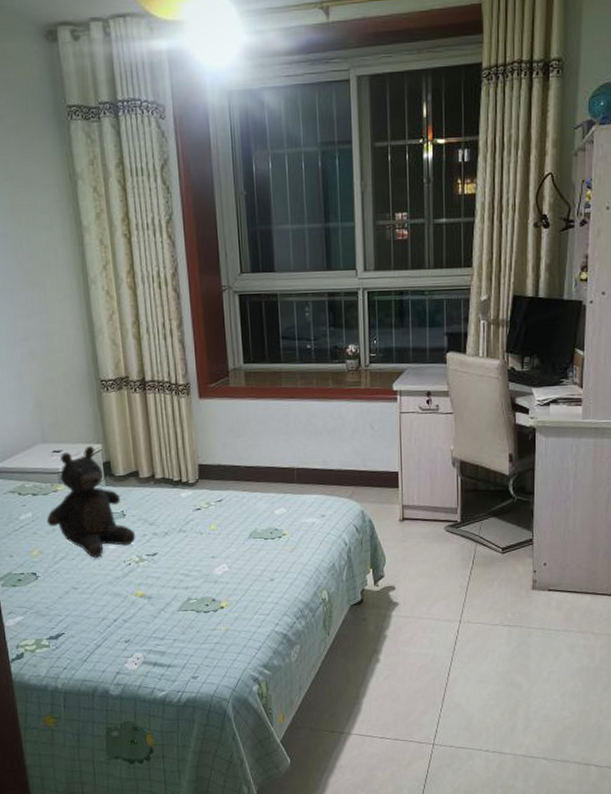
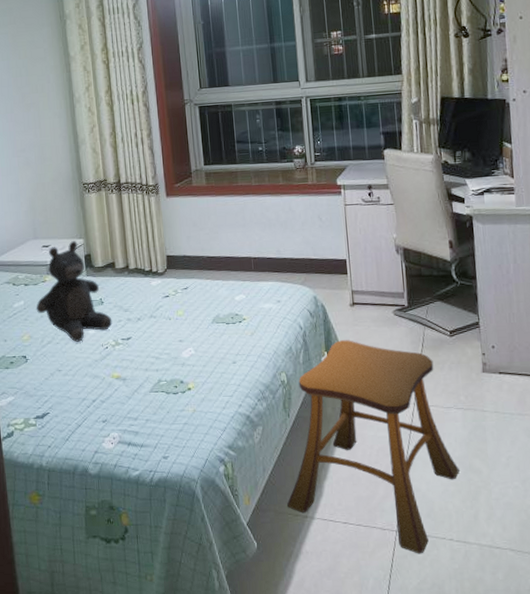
stool: none [323,556,501,765] -> present [287,340,460,554]

